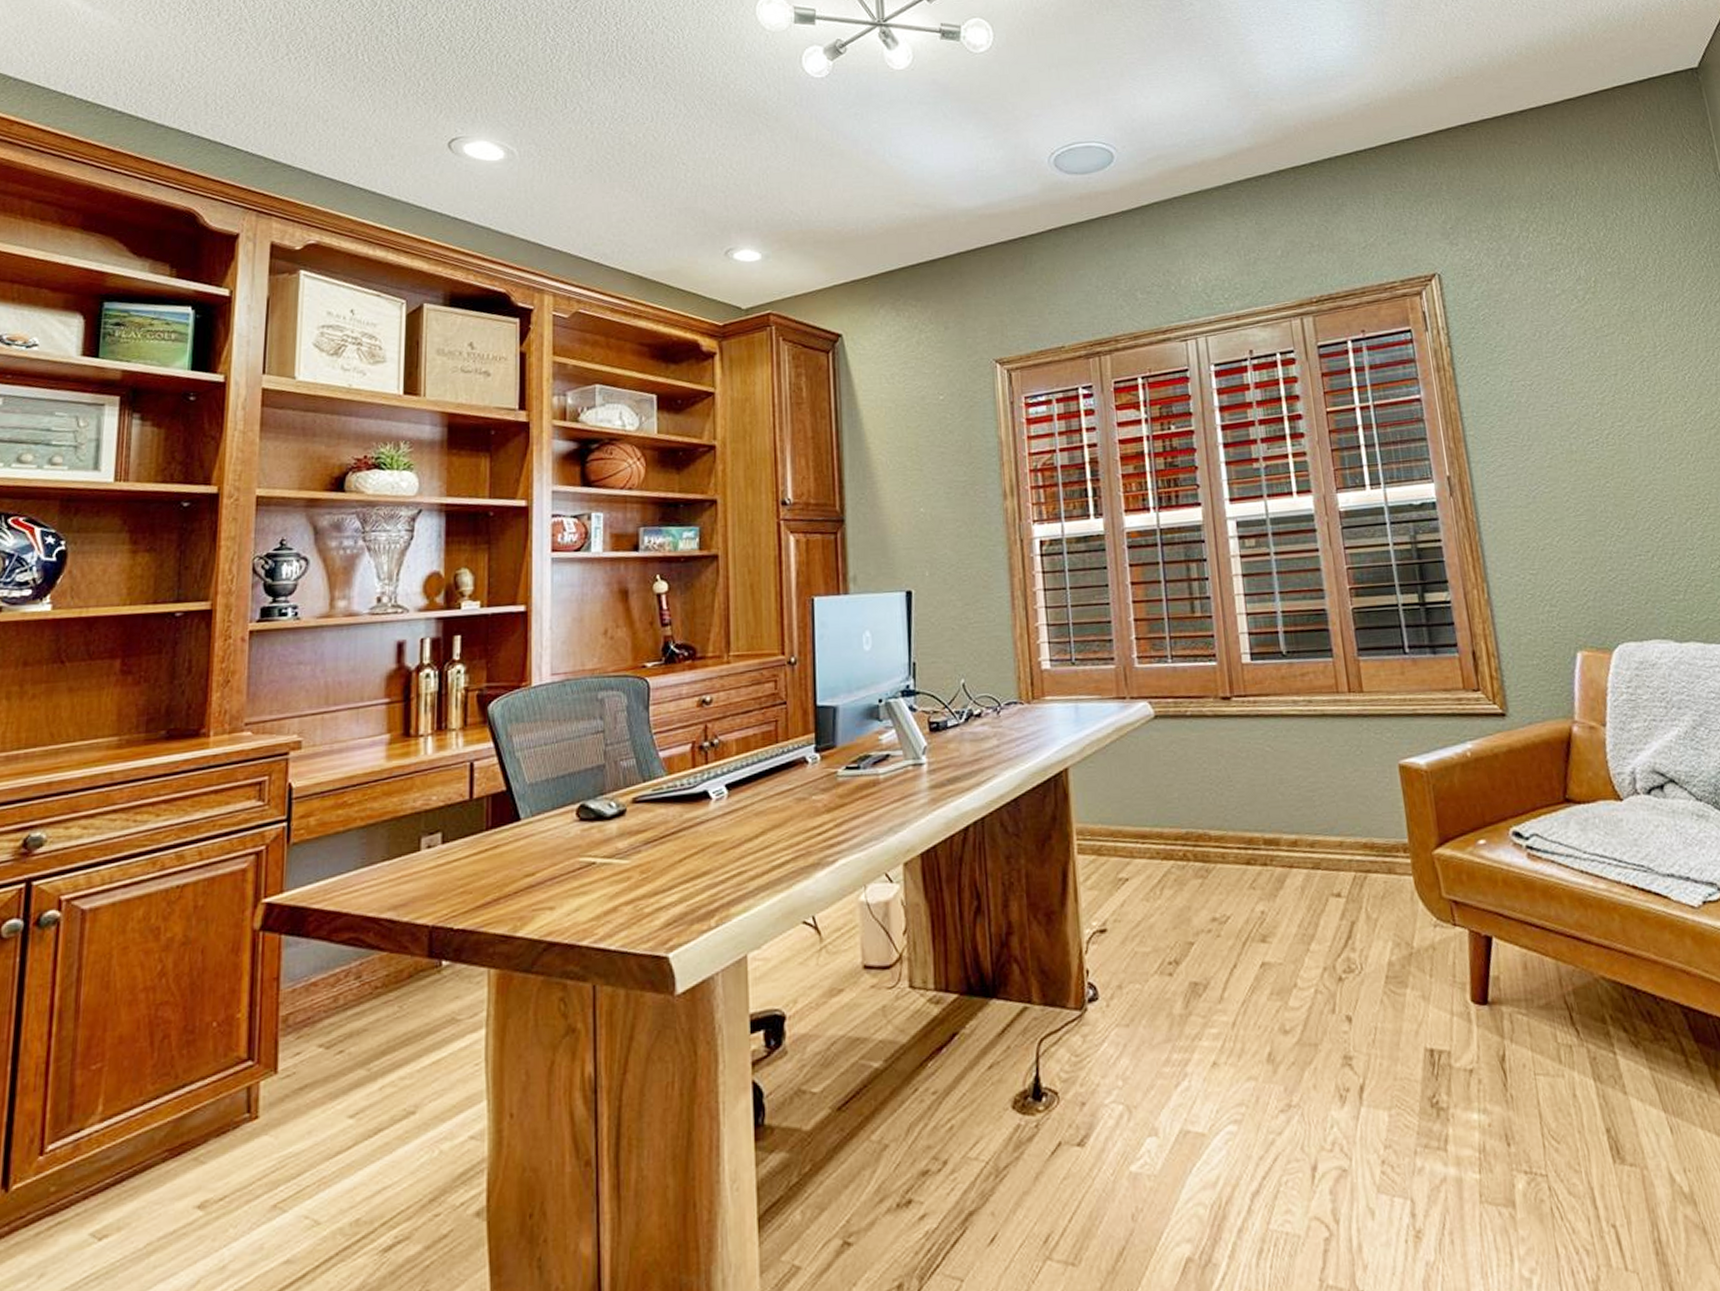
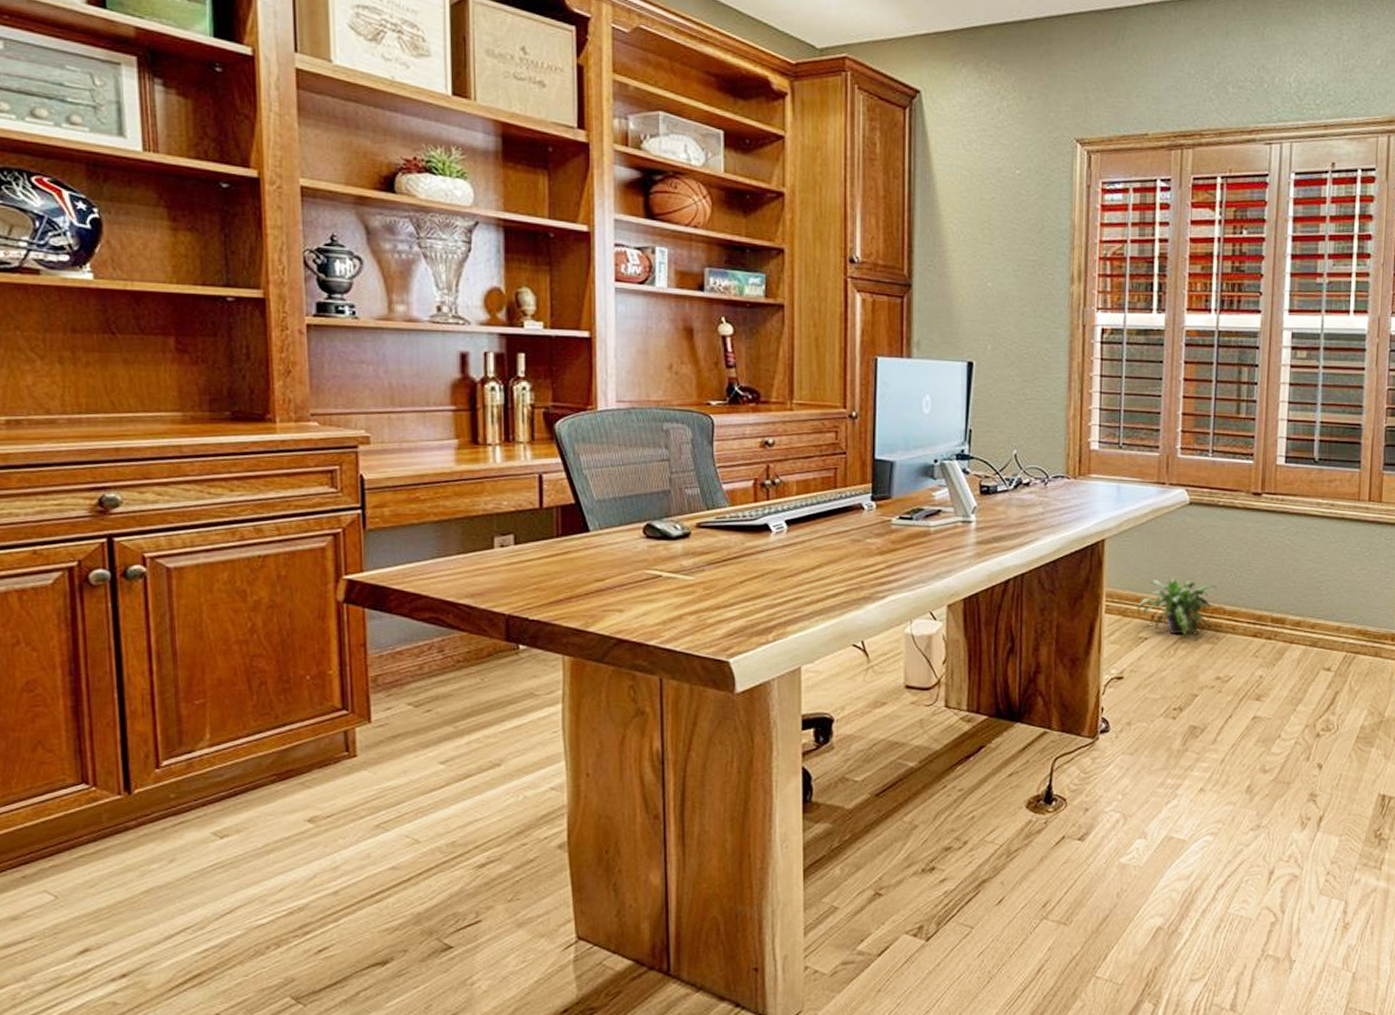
potted plant: none [1111,804,1199,875] -> present [1136,578,1217,638]

